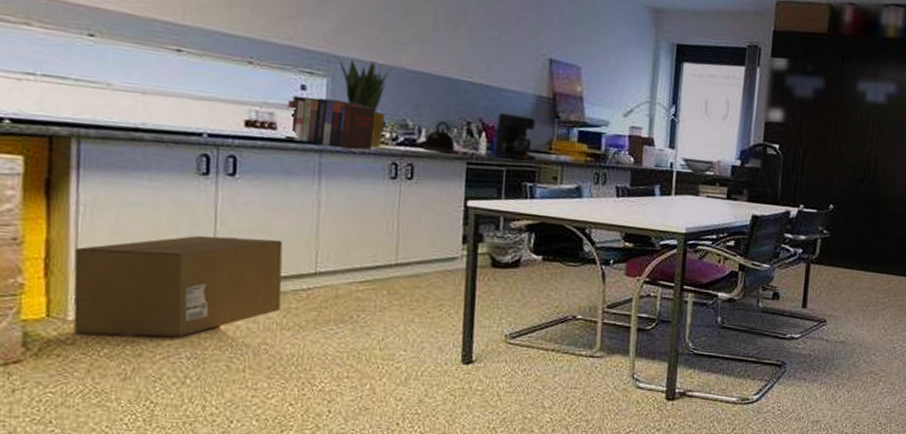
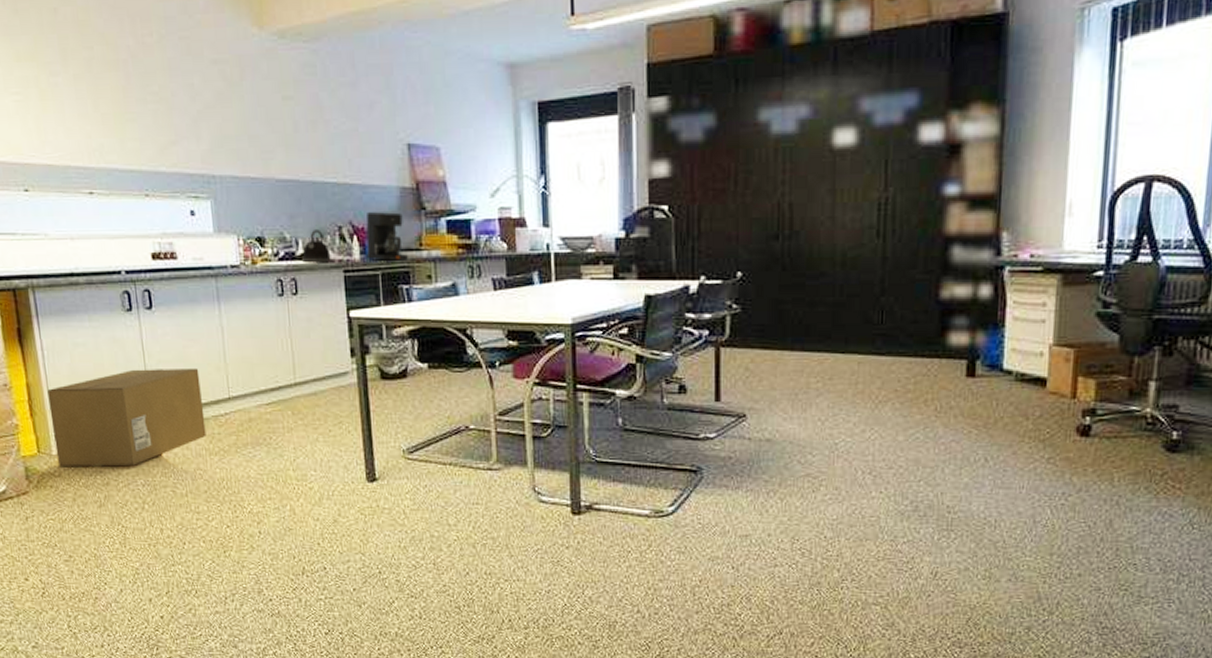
books: present [285,95,376,150] -> none [182,221,258,271]
planter: present [337,57,393,149] -> none [216,176,266,267]

